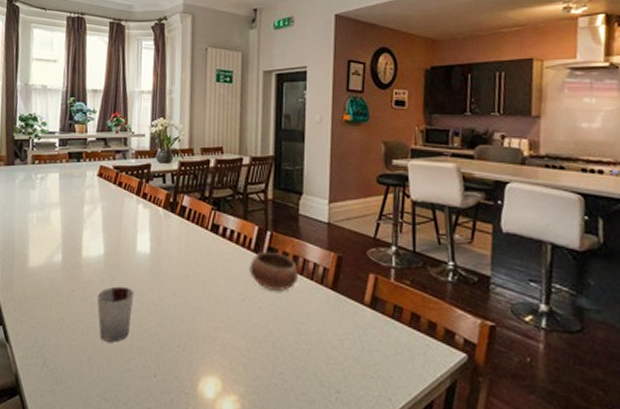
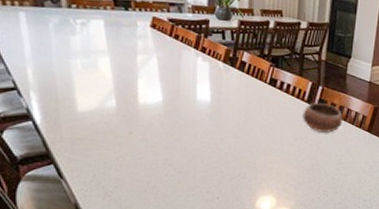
cup: present [96,286,135,342] -> none [157,129,196,175]

